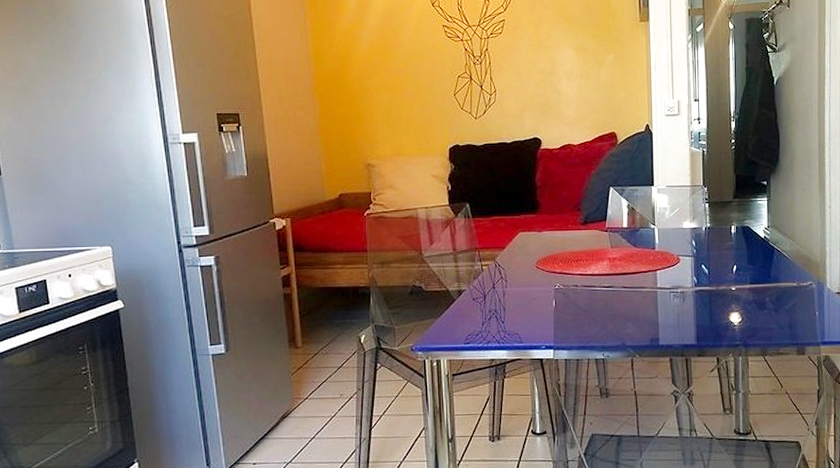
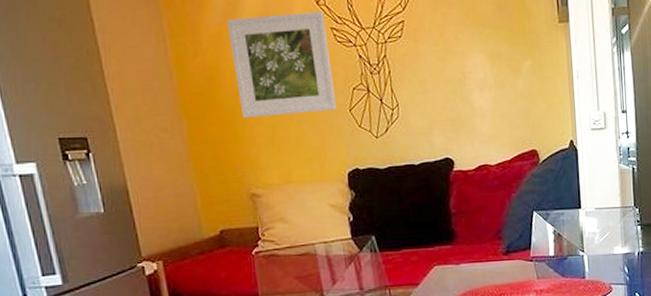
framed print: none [358,12,443,99] -> present [227,12,336,118]

